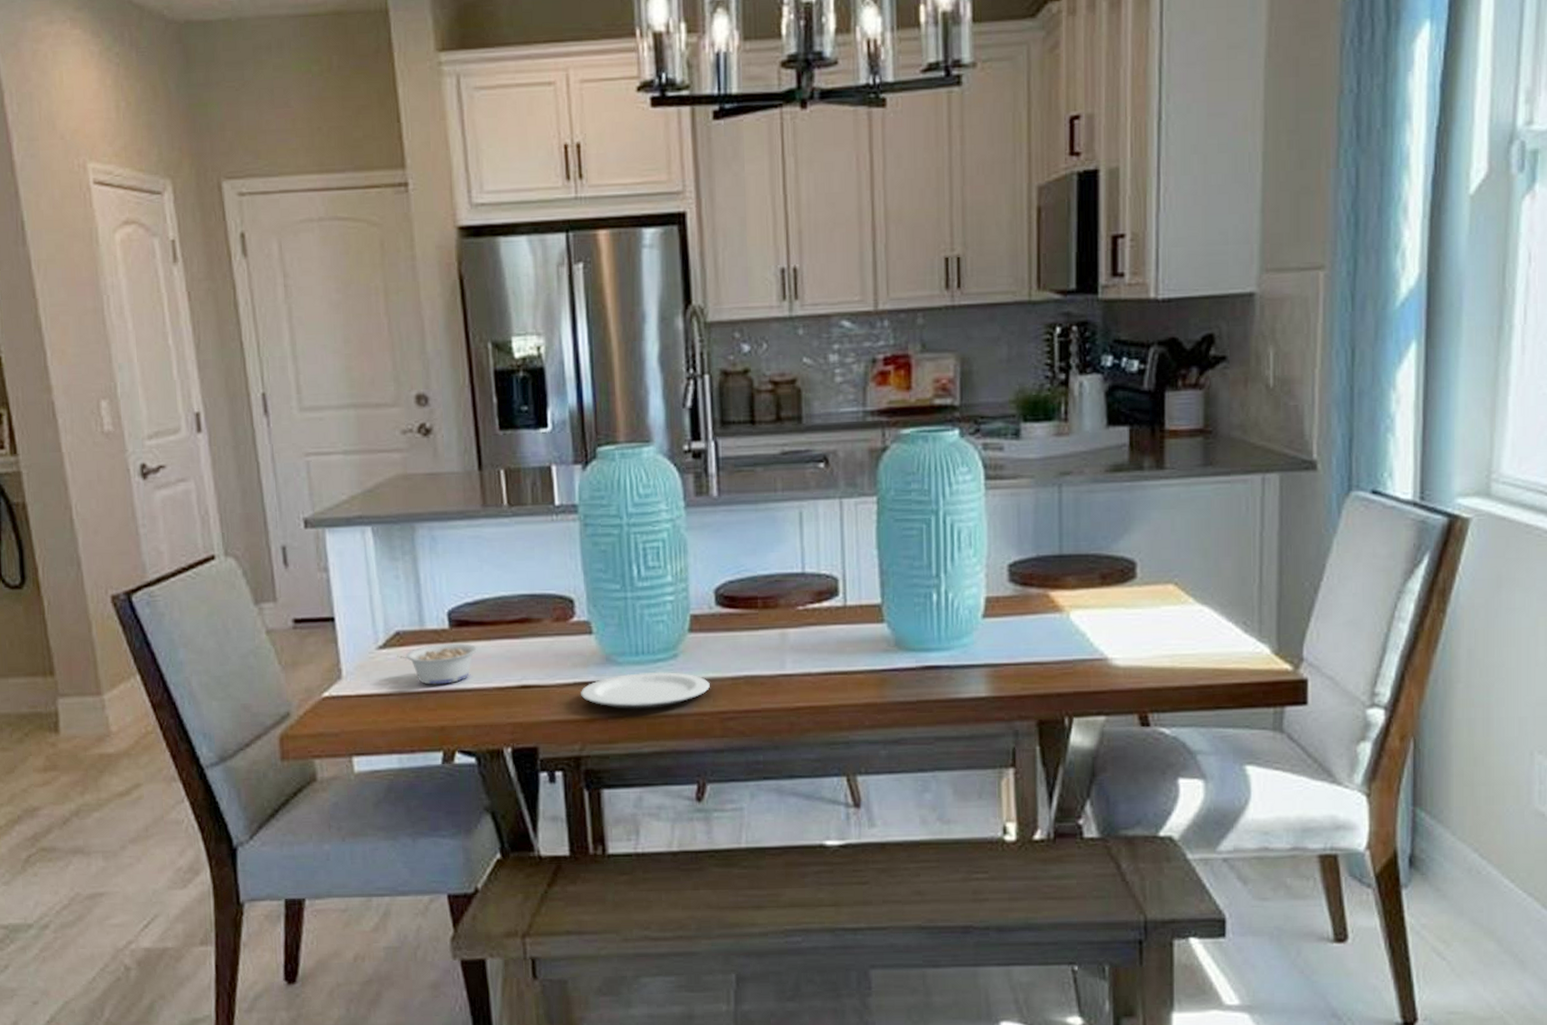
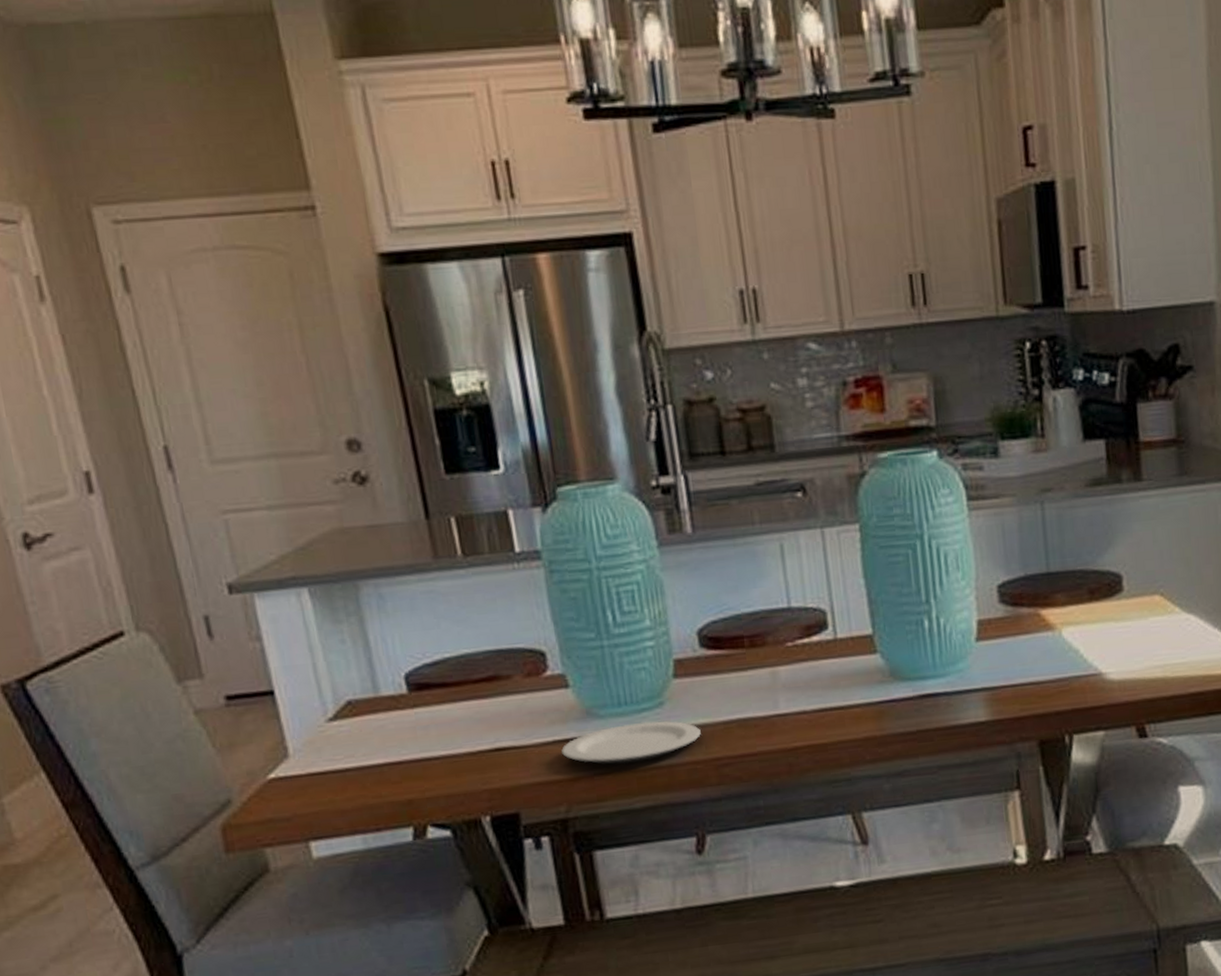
legume: present [397,643,477,685] -> none [351,707,442,756]

